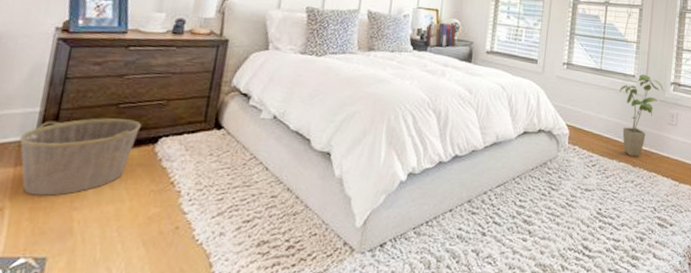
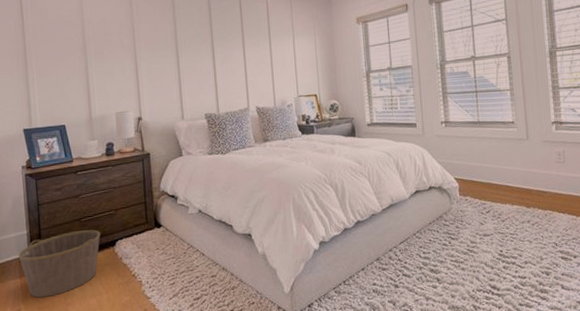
books: present [425,22,457,47] -> none [309,104,338,129]
house plant: present [620,74,664,156] -> none [501,118,546,198]

